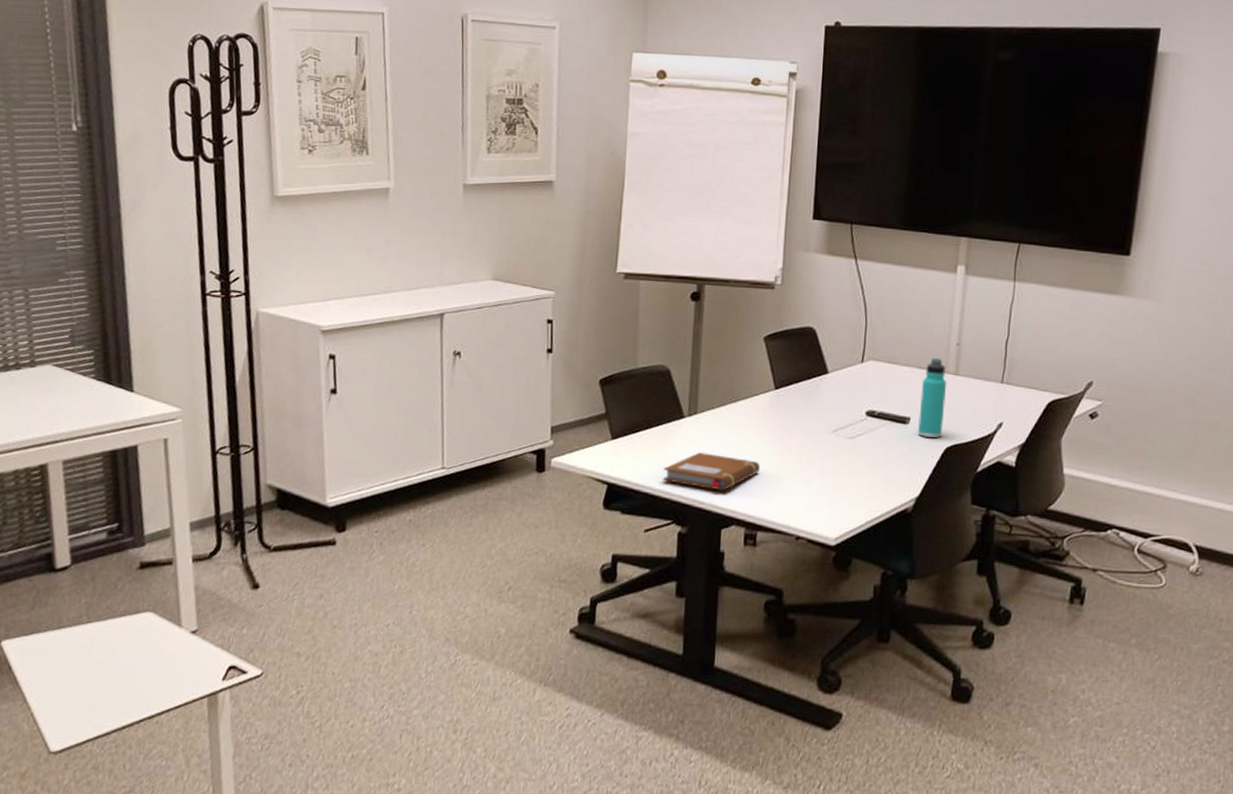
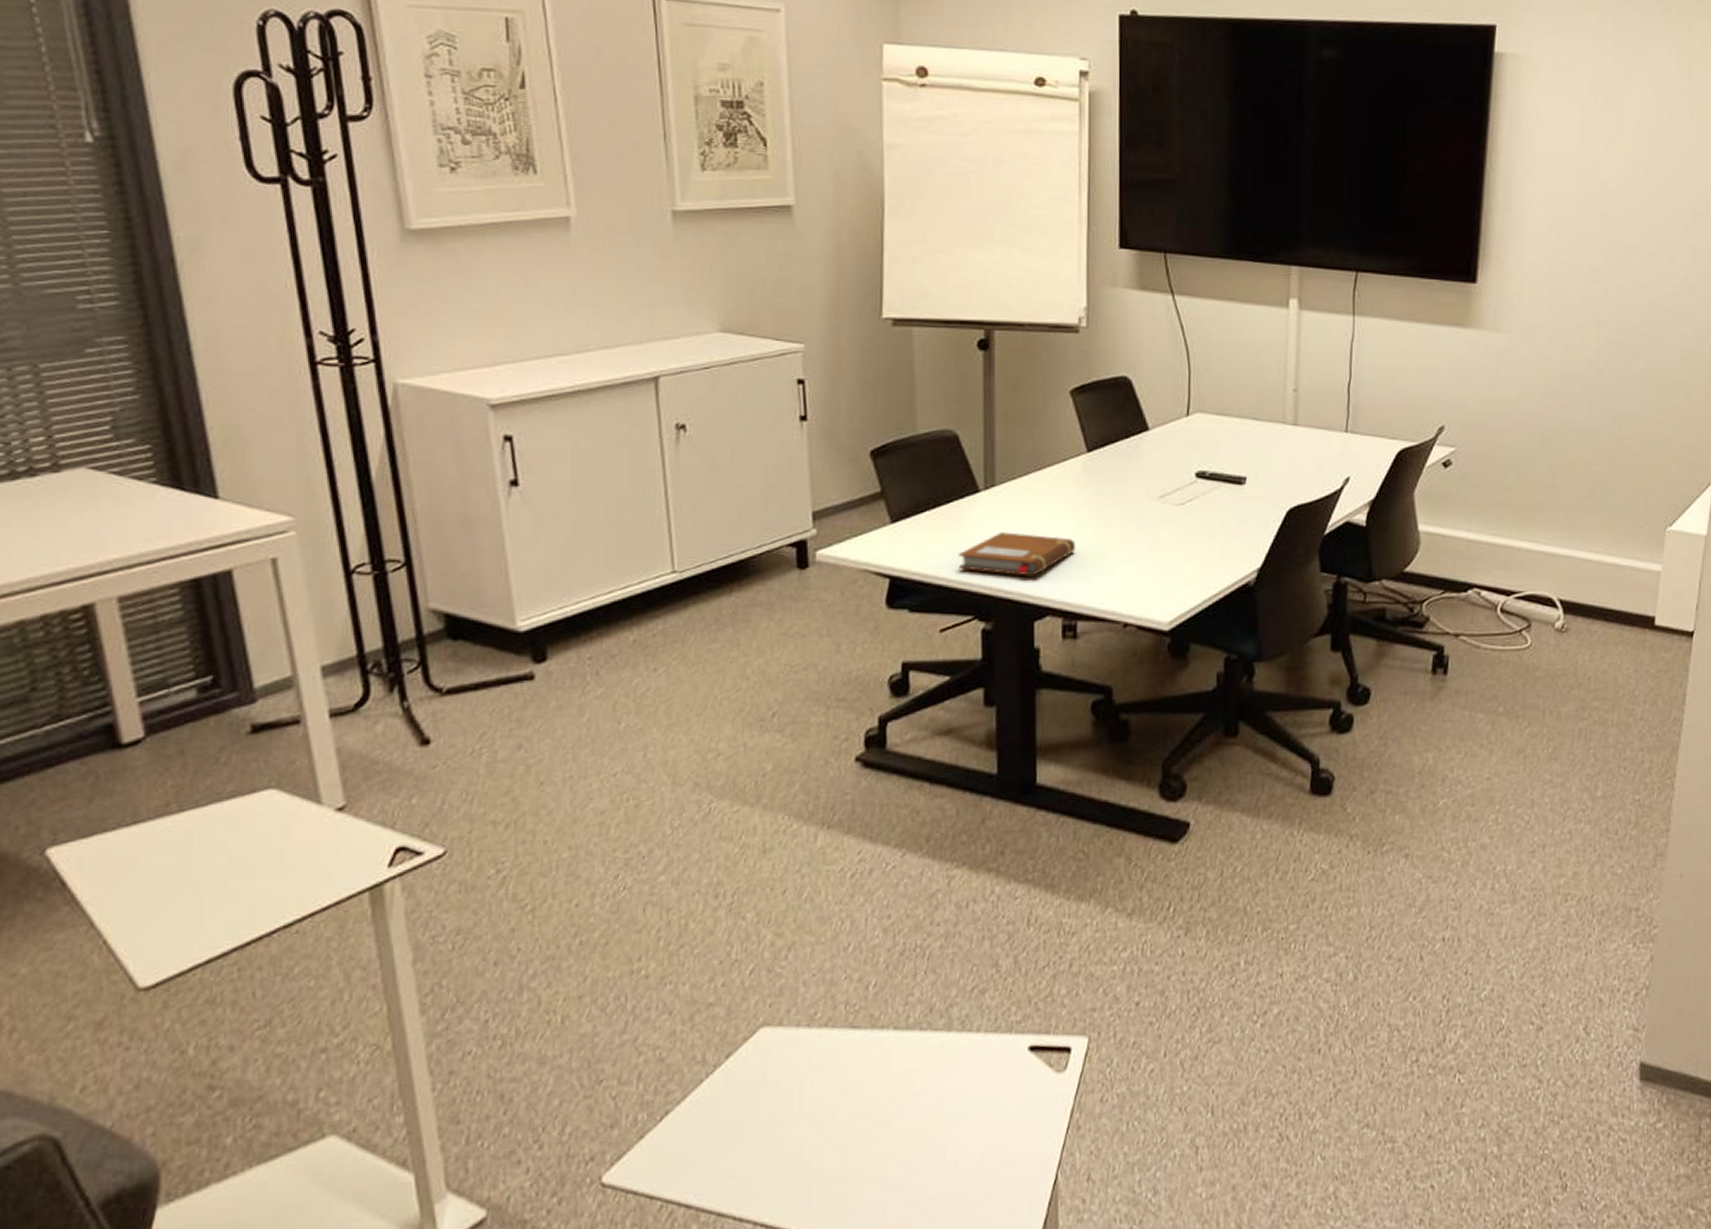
thermos bottle: present [917,357,947,438] -> none [1255,406,1286,498]

